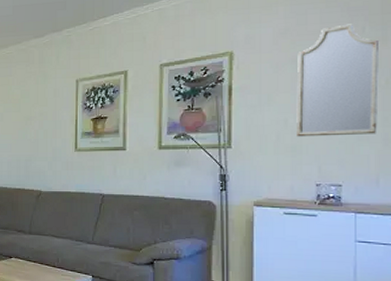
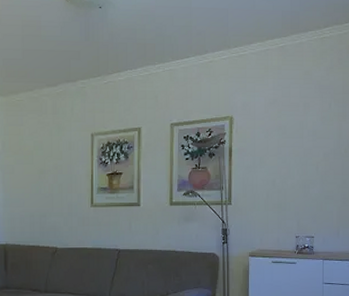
home mirror: present [296,24,380,137] -> none [282,100,341,195]

